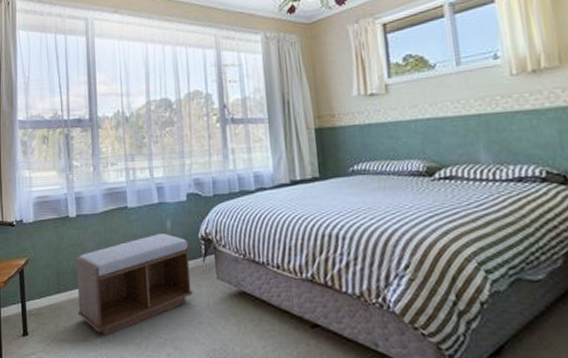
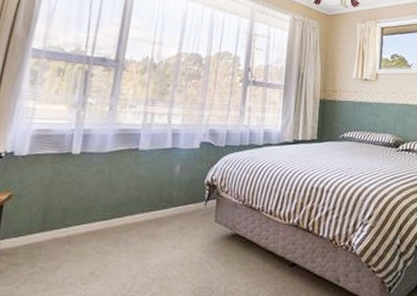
bench: present [75,232,193,336] -> none [60,176,195,277]

